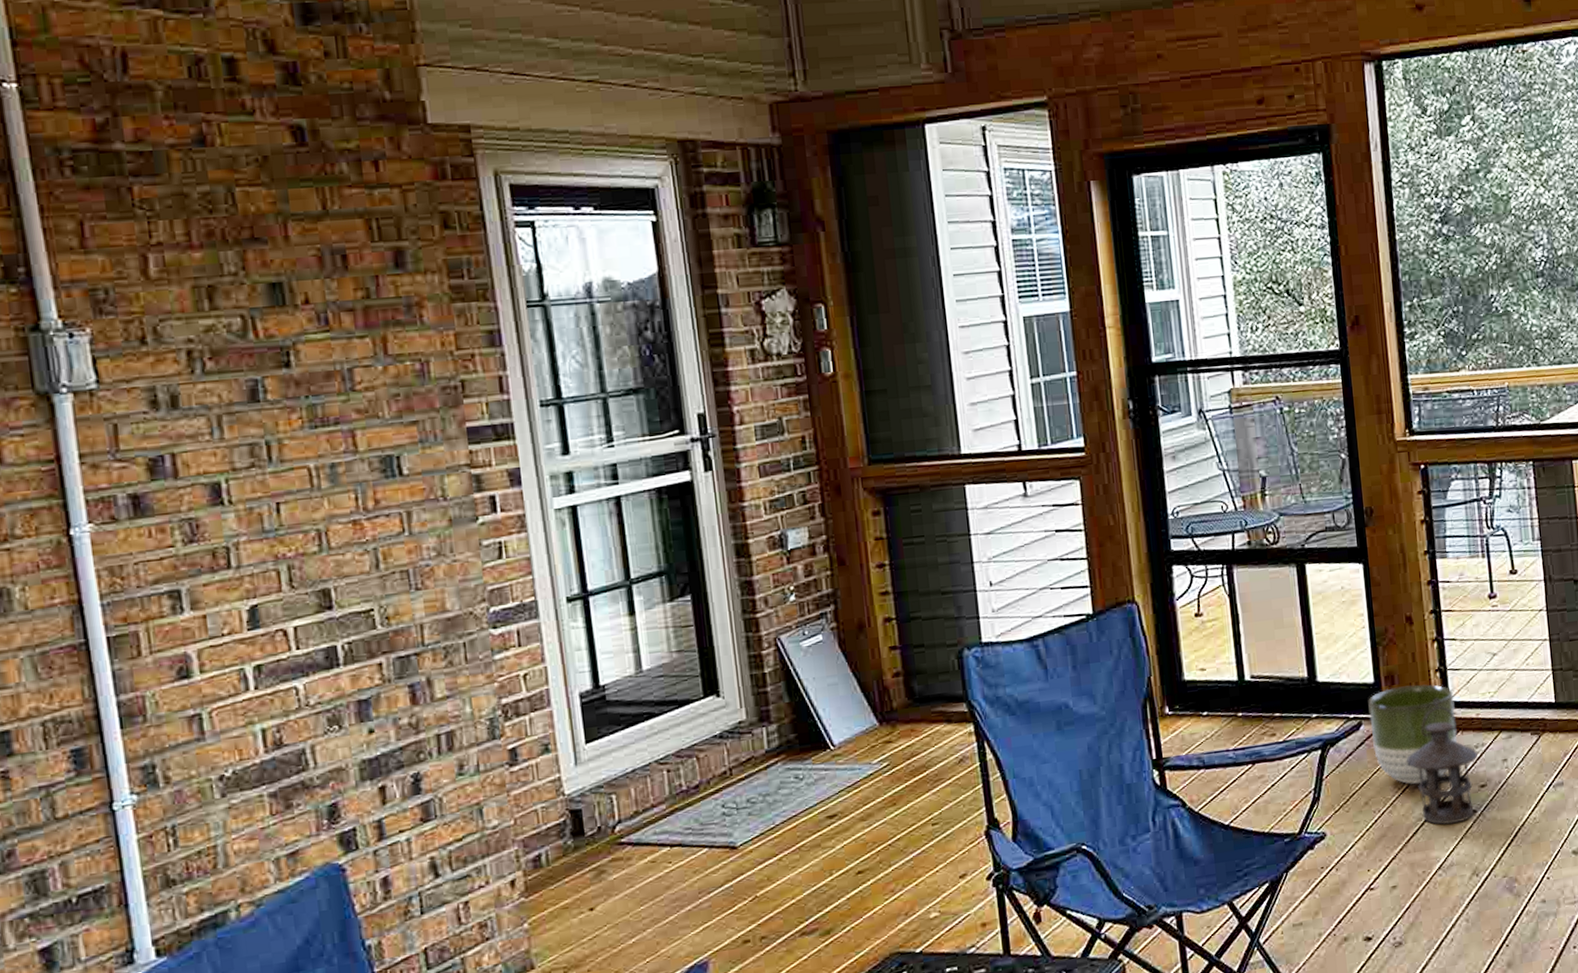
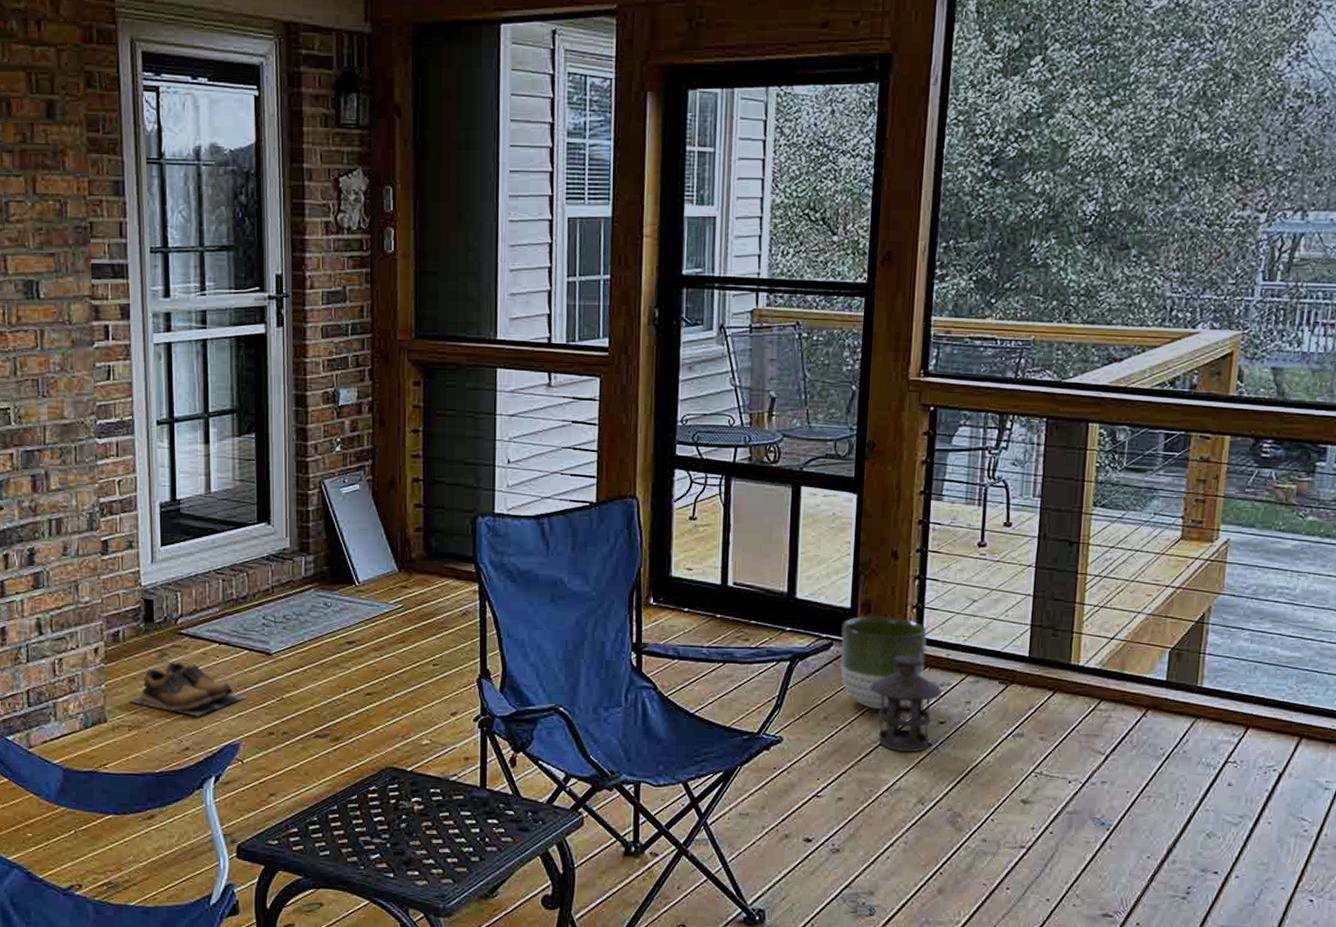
shoes: none [561,877,710,940] -> present [129,661,245,716]

